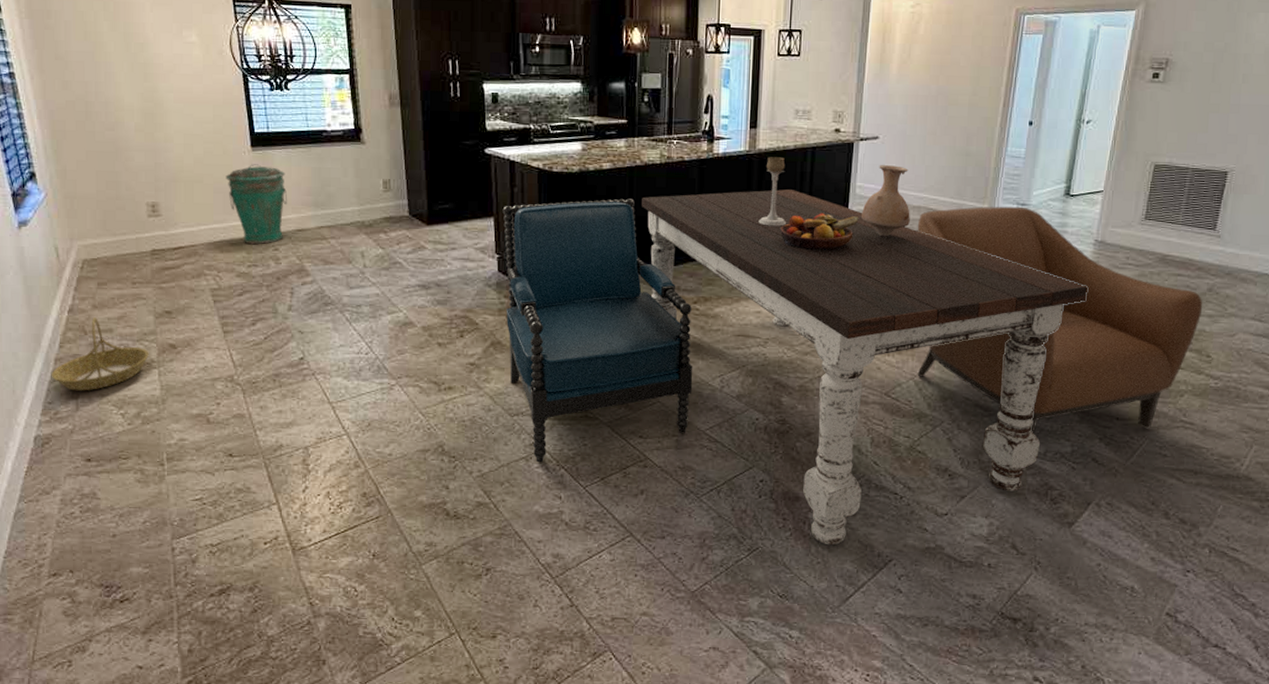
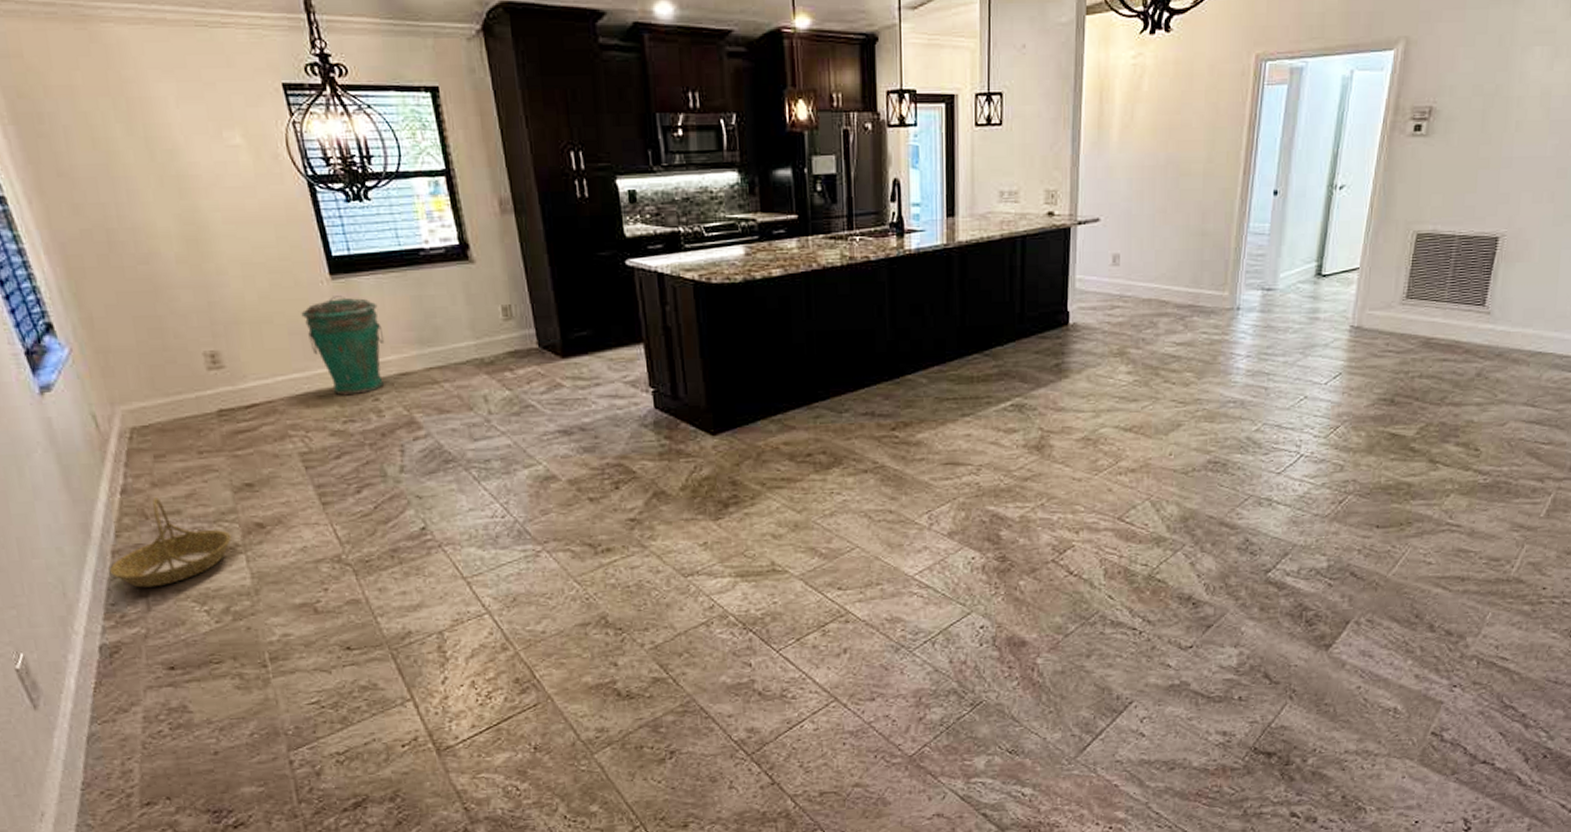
chair: present [502,198,693,463] -> none [653,310,897,628]
dining table: present [642,189,1087,546] -> none [822,288,1343,692]
candle holder: present [759,157,786,227] -> none [963,250,995,333]
fruit bowl: present [779,213,859,251] -> none [988,314,1080,359]
vase: present [862,165,910,237] -> none [1083,252,1140,338]
chair: present [917,206,1203,434] -> none [1148,292,1471,550]

